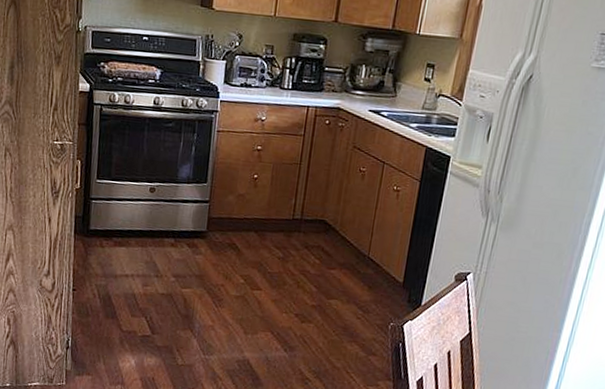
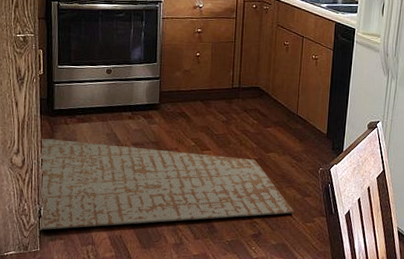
rug: none [64,261,355,374] -> present [37,138,294,231]

